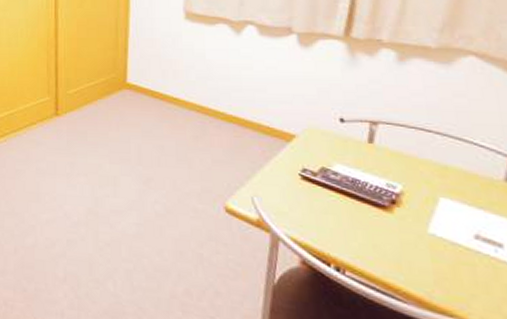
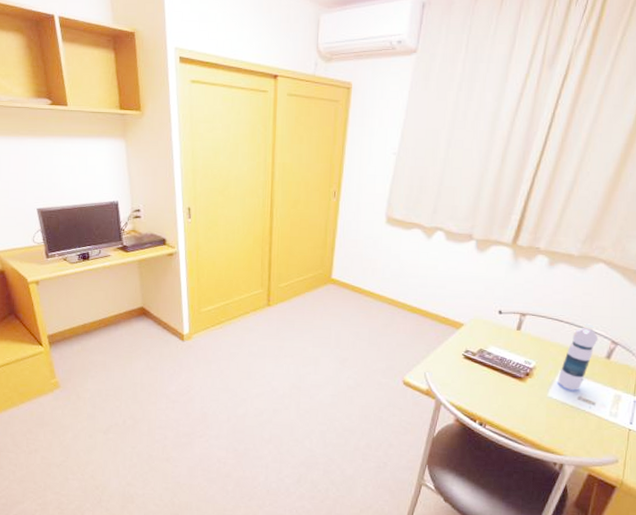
water bottle: none [438,134,489,226] -> present [558,323,599,391]

